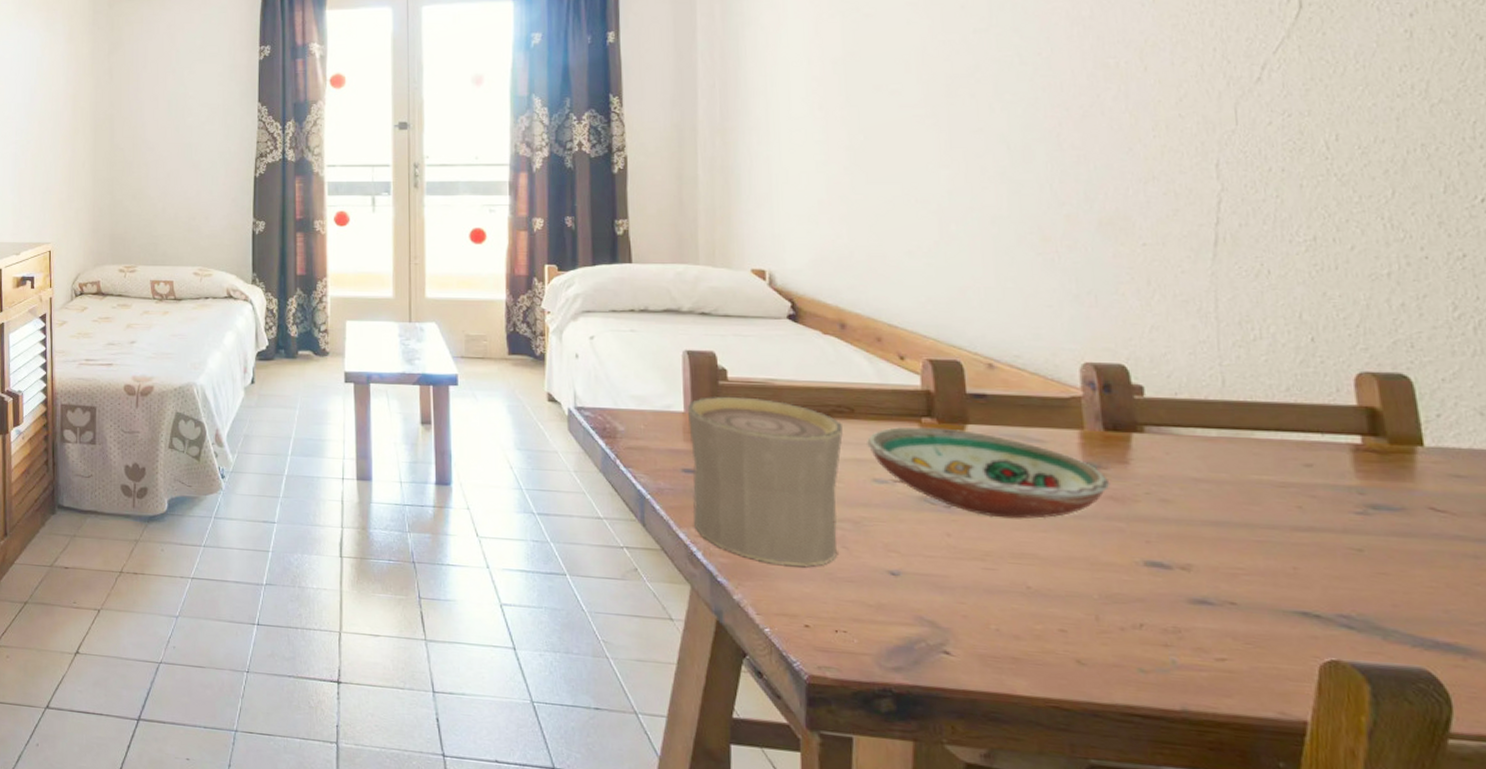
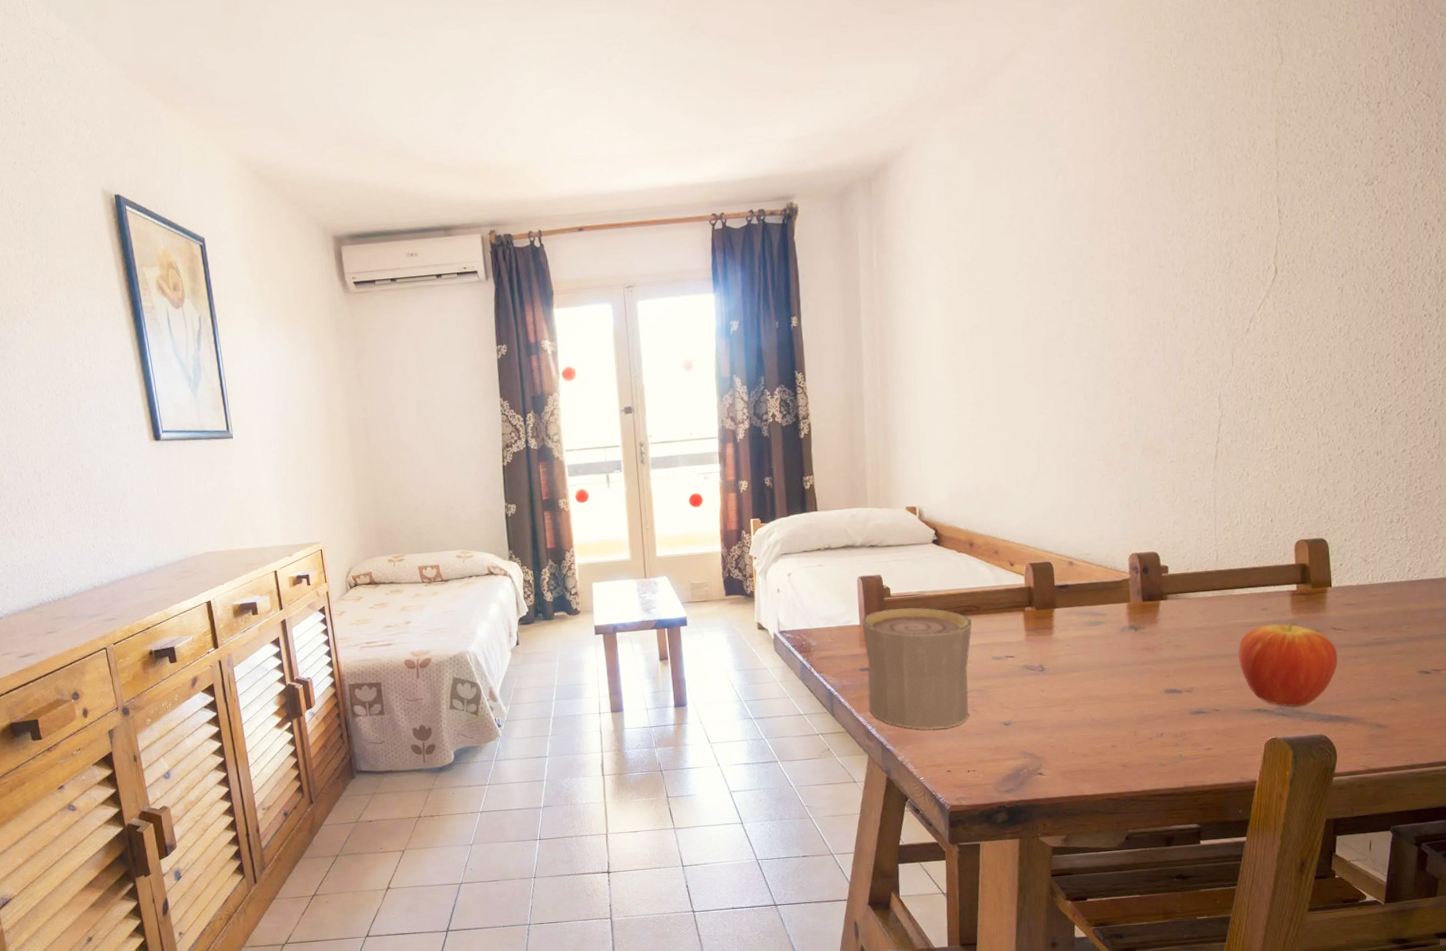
decorative bowl: present [865,426,1111,519] -> none [987,613,1146,674]
fruit: none [1266,486,1444,620] -> present [1239,620,1338,708]

